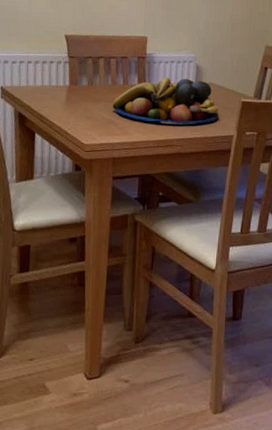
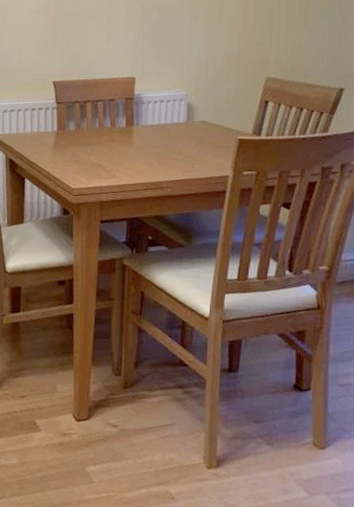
fruit bowl: present [112,77,219,125] -> none [100,118,213,166]

